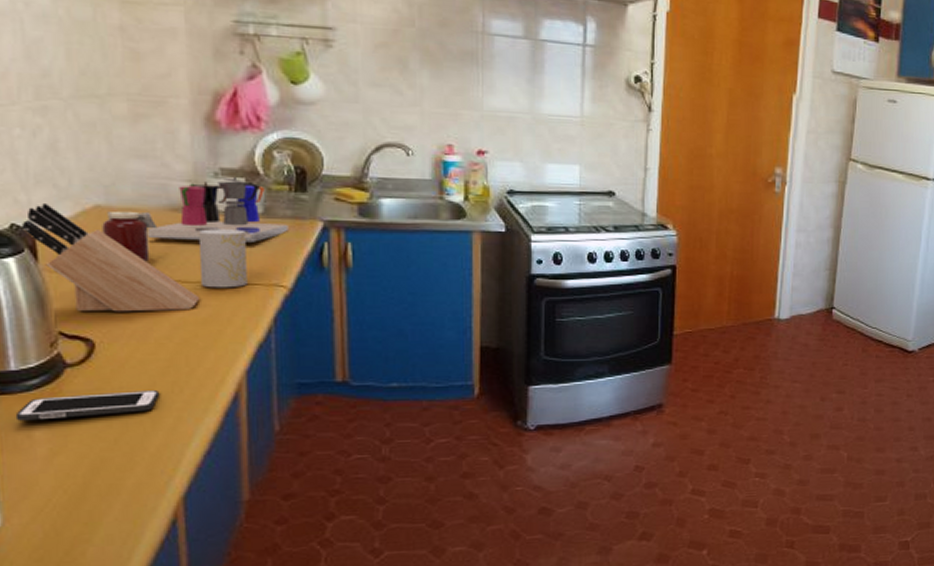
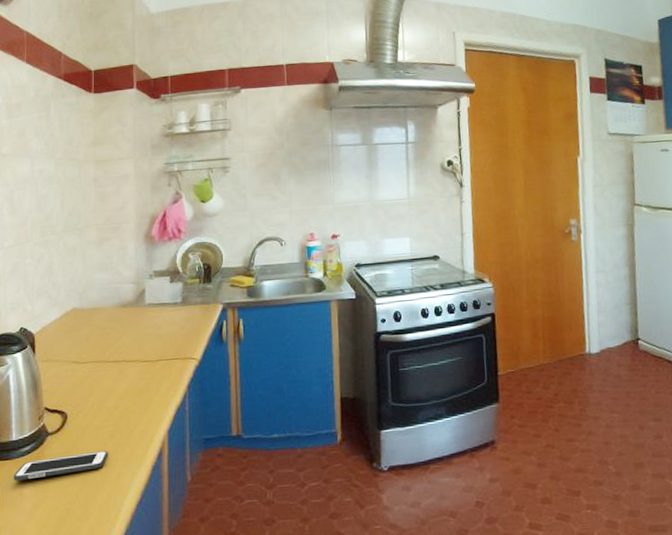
knife block: present [21,204,201,312] -> none [26,310,138,391]
jar: present [102,211,158,262] -> none [76,309,112,348]
coffee maker: present [147,176,289,242] -> none [105,276,199,330]
cup: present [198,229,247,288] -> none [138,316,170,365]

